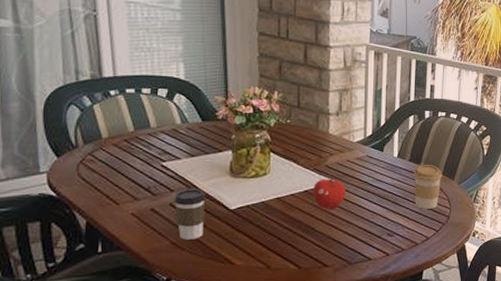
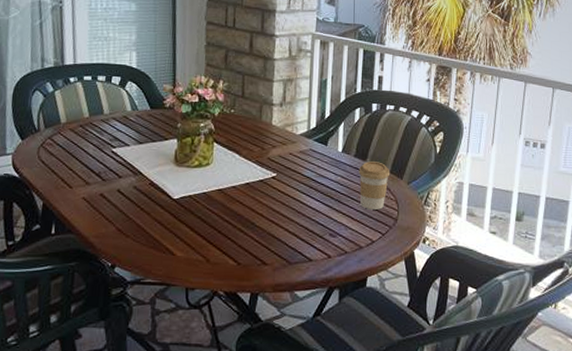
coffee cup: present [174,189,206,240] -> none [121,176,151,227]
fruit: present [313,179,346,209] -> none [254,172,287,204]

